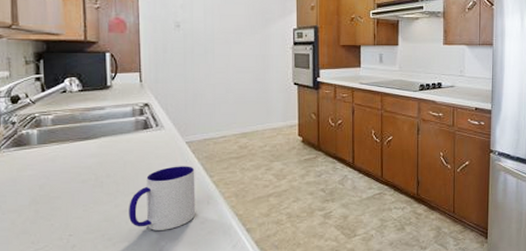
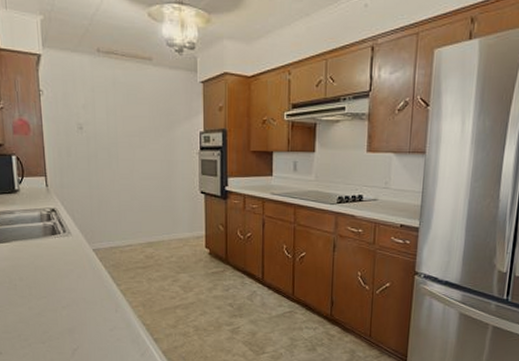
mug: present [129,166,196,230] -> none [41,273,105,335]

